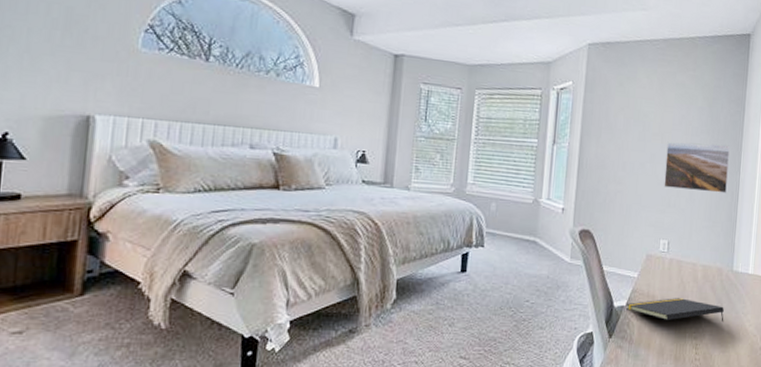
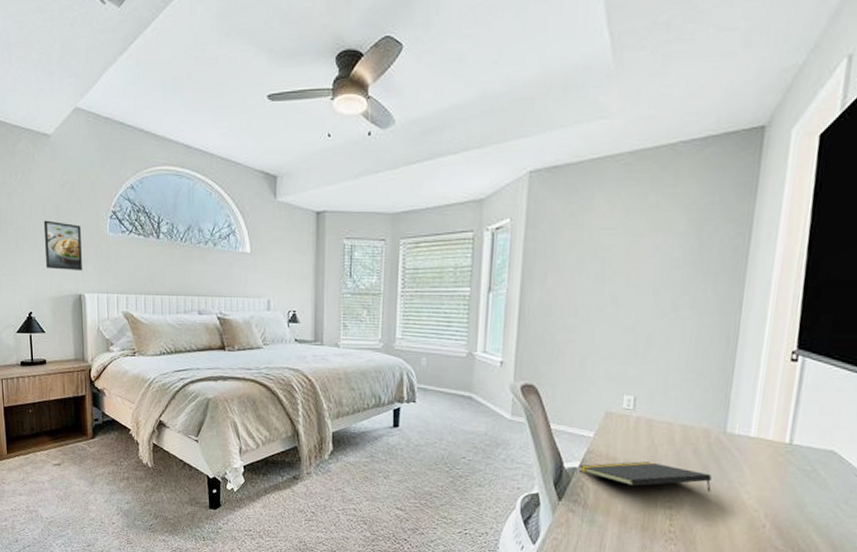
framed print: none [40,23,101,89] -> present [43,220,83,271]
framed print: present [664,142,730,194] -> none [629,277,727,339]

